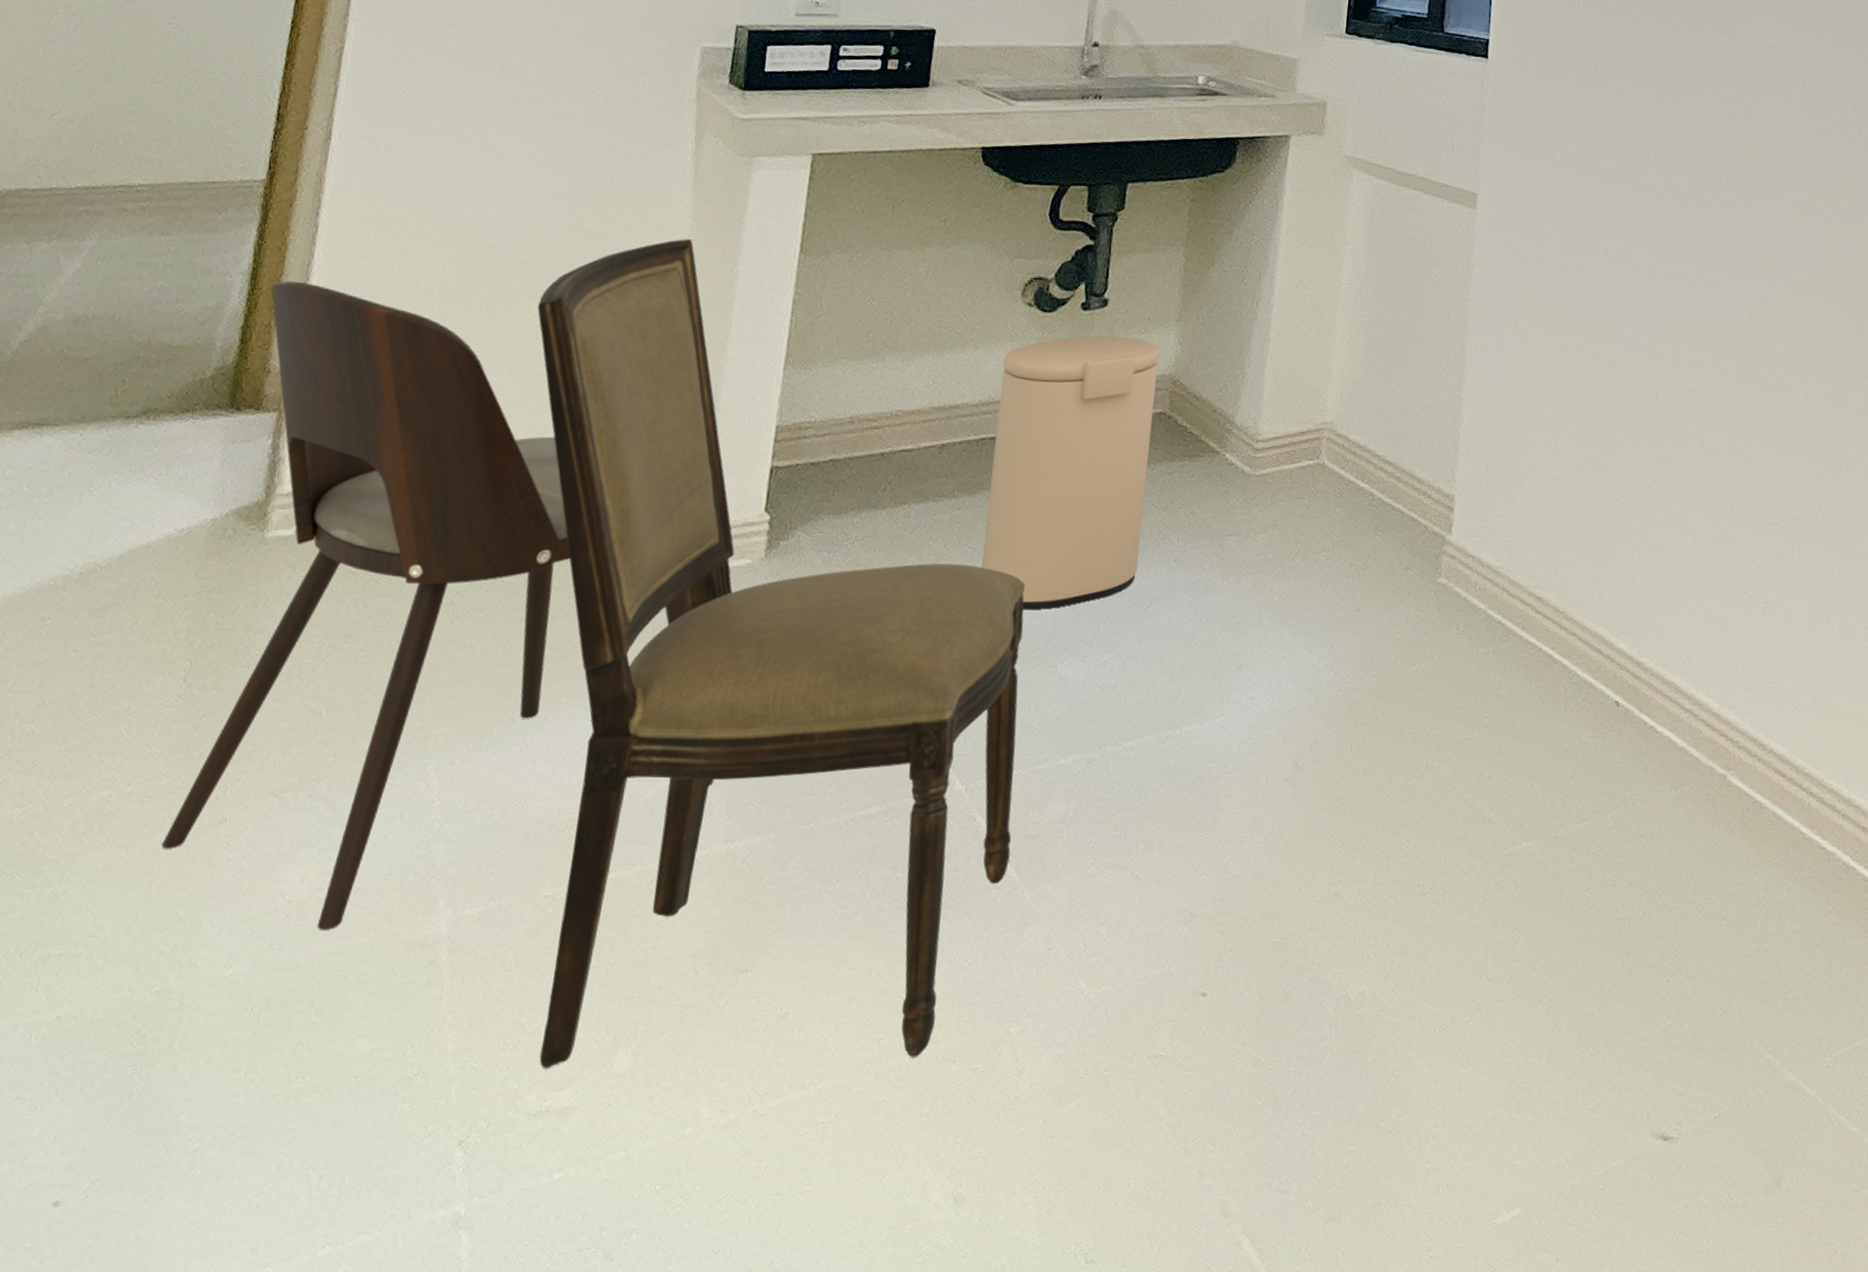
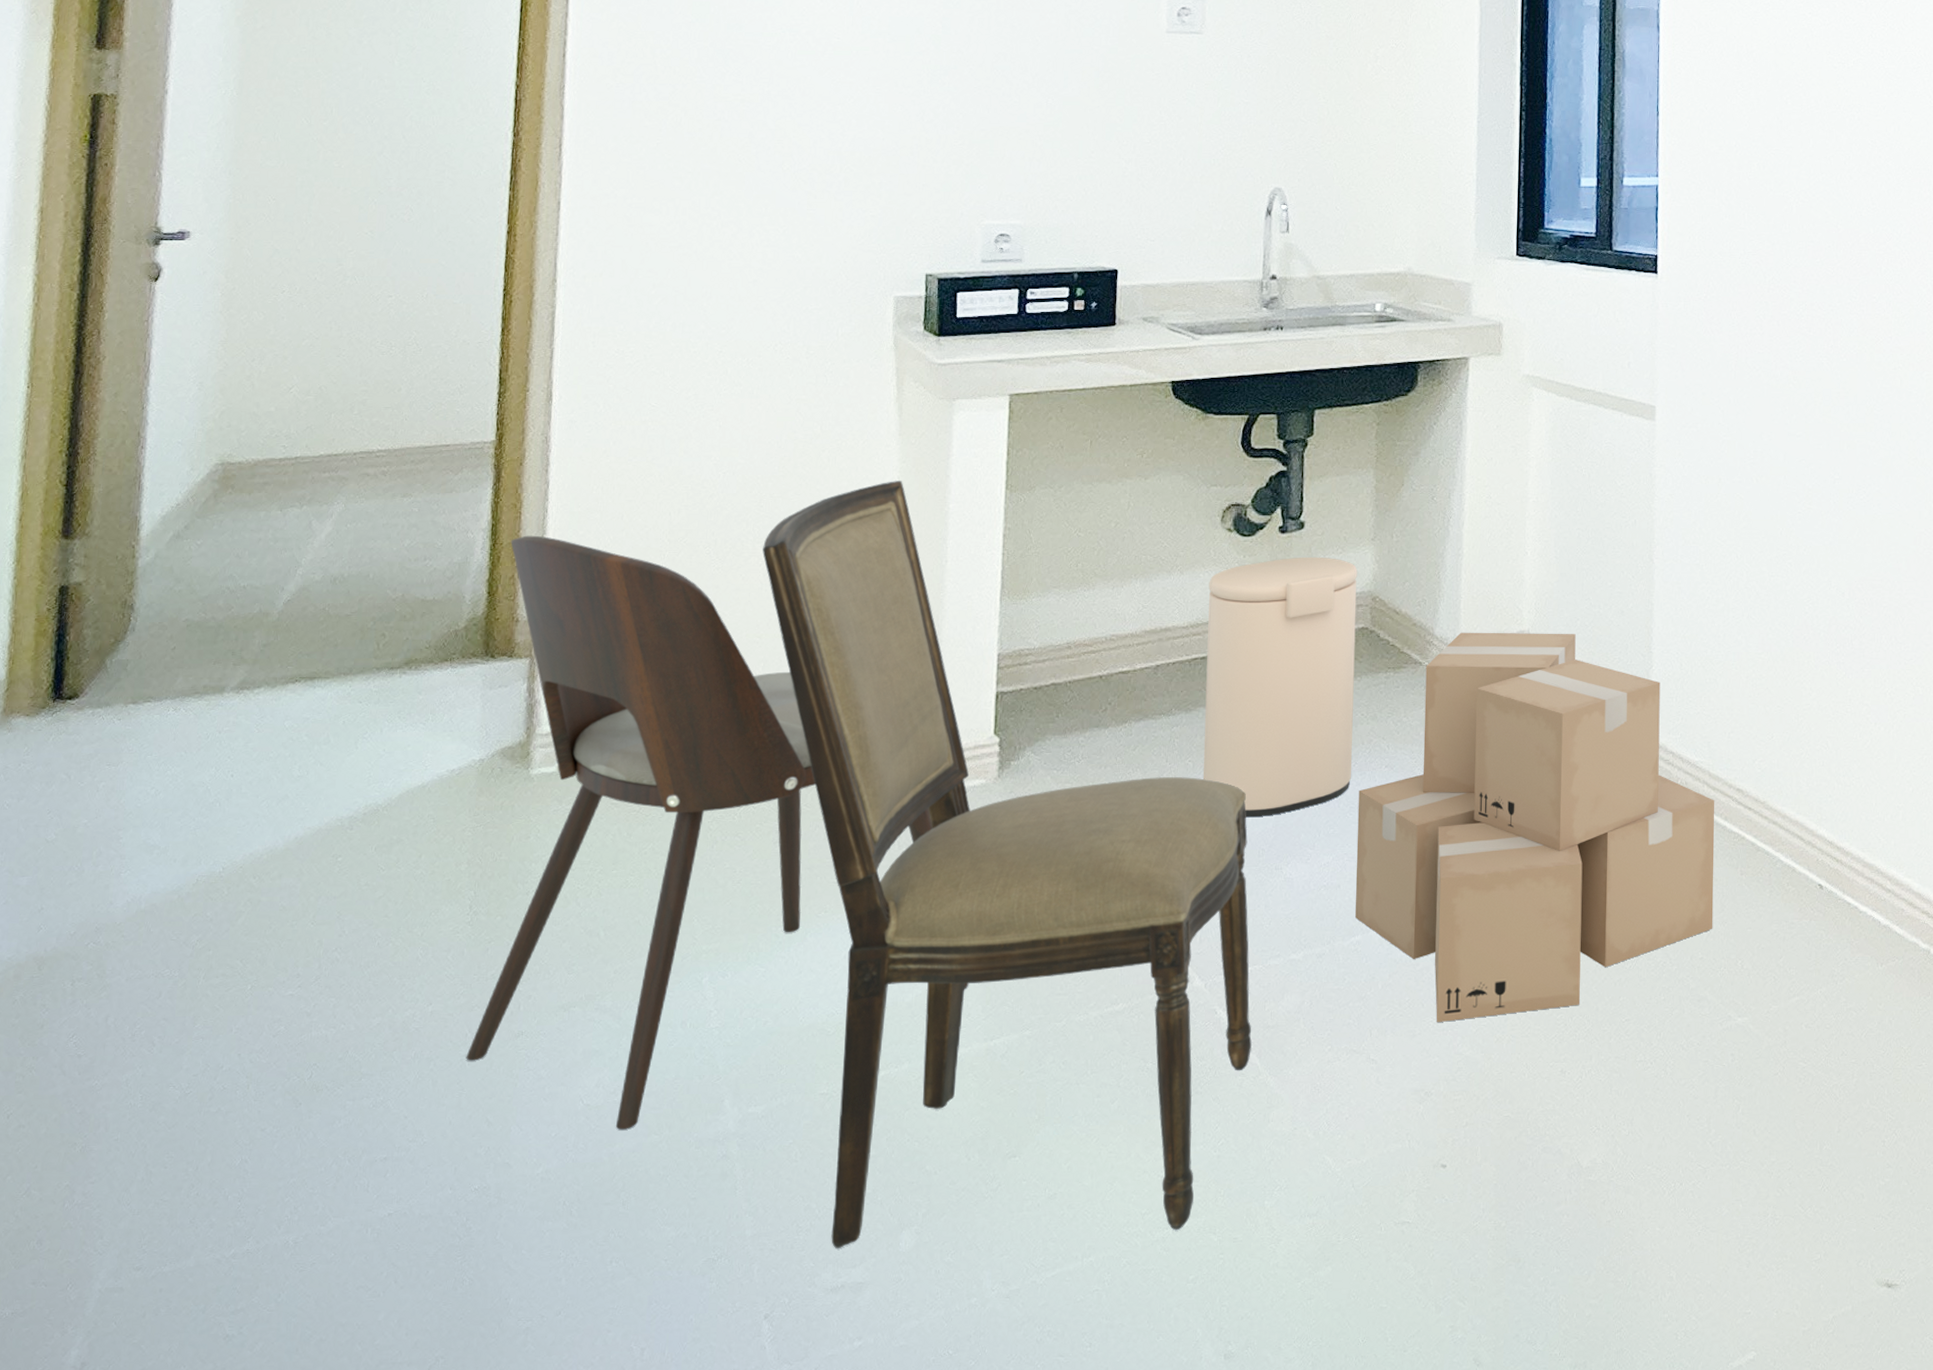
cardboard box: none [1130,421,1513,838] -> present [1355,632,1715,1023]

